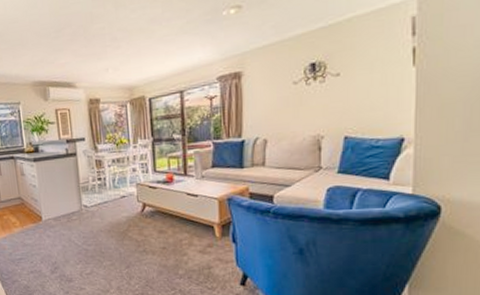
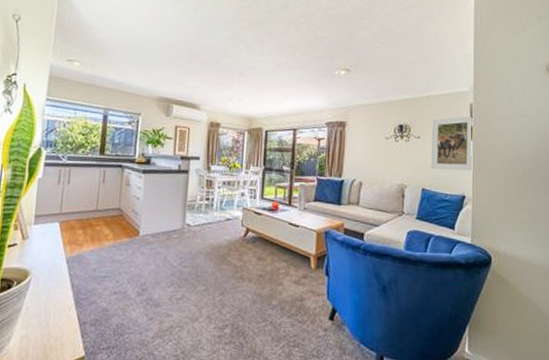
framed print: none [354,34,417,112] -> present [430,116,474,171]

